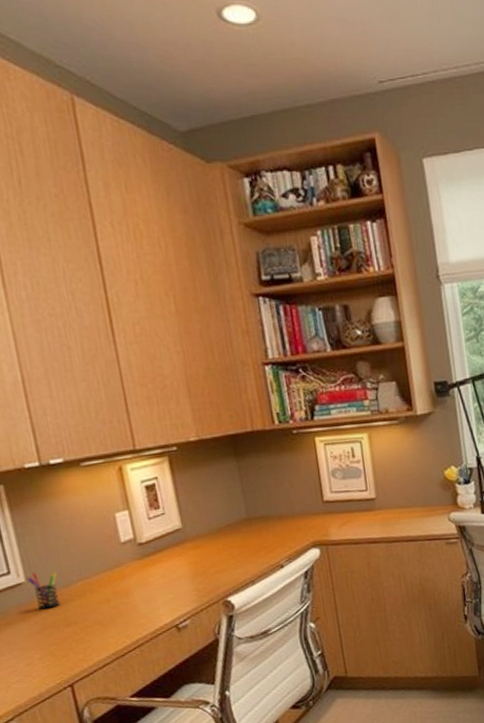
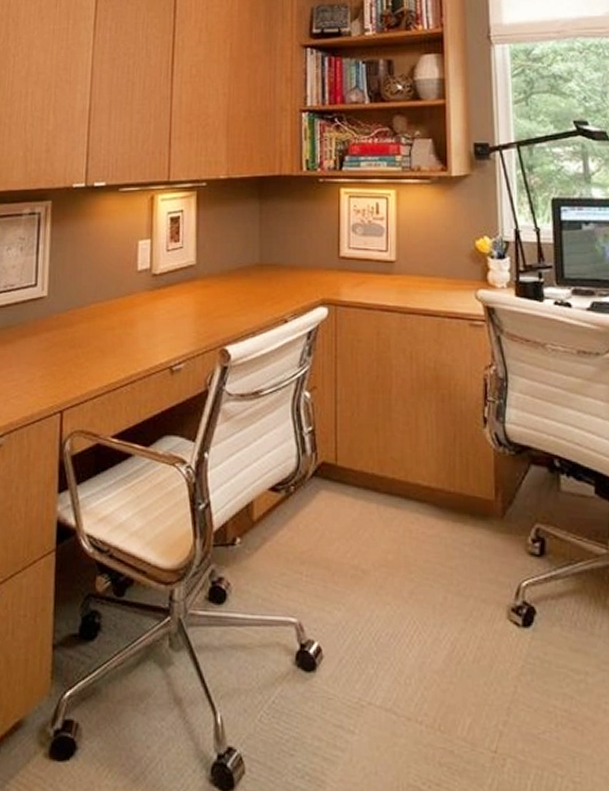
pen holder: present [26,572,60,610] -> none [49,288,75,327]

